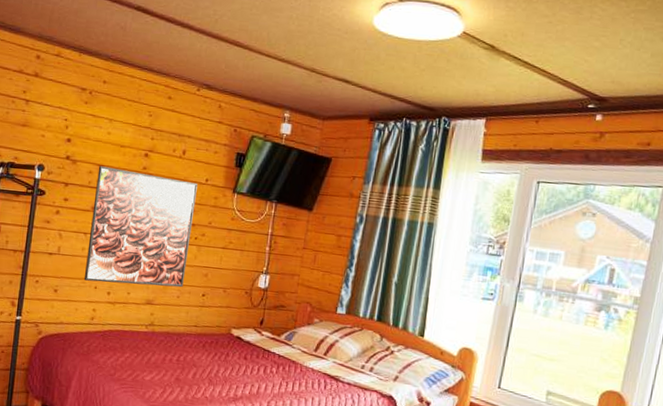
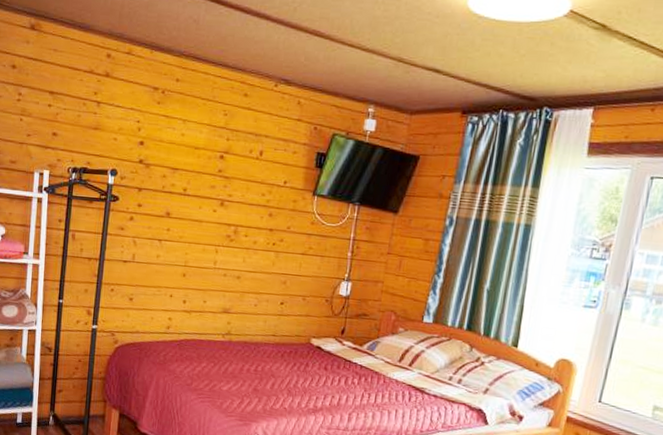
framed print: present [83,166,198,288] -> none [159,169,276,296]

